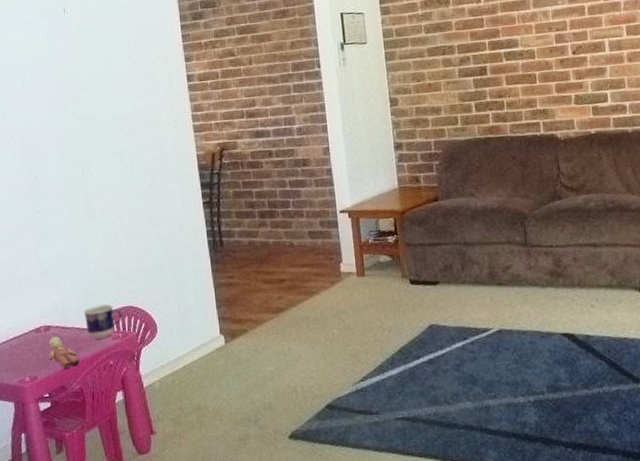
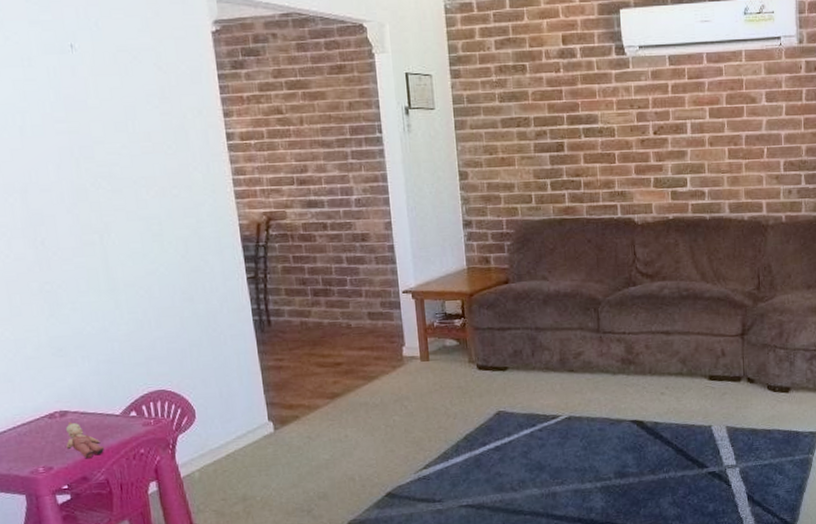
cup: present [83,304,122,340] -> none [106,387,153,427]

